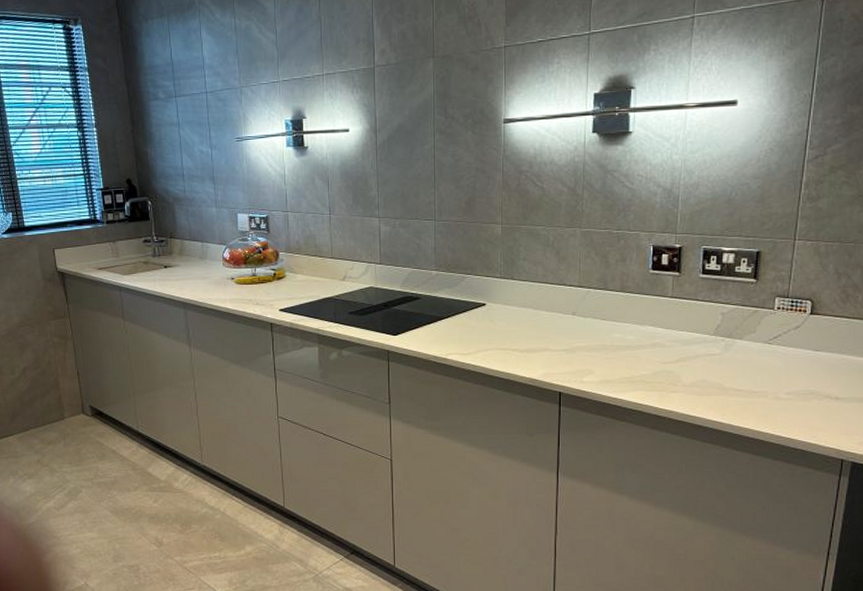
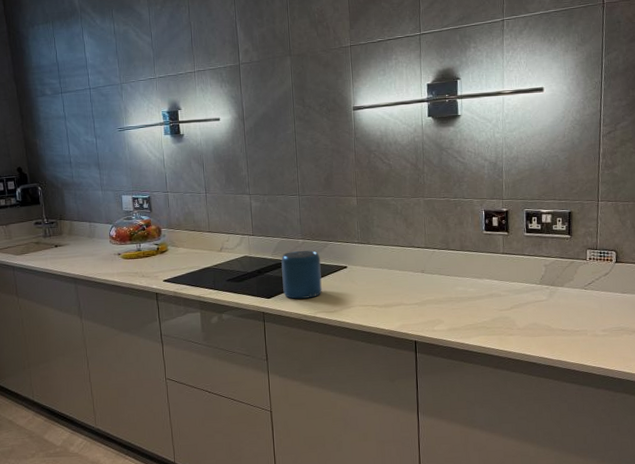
speaker: none [411,283,456,338] -> present [281,250,322,299]

